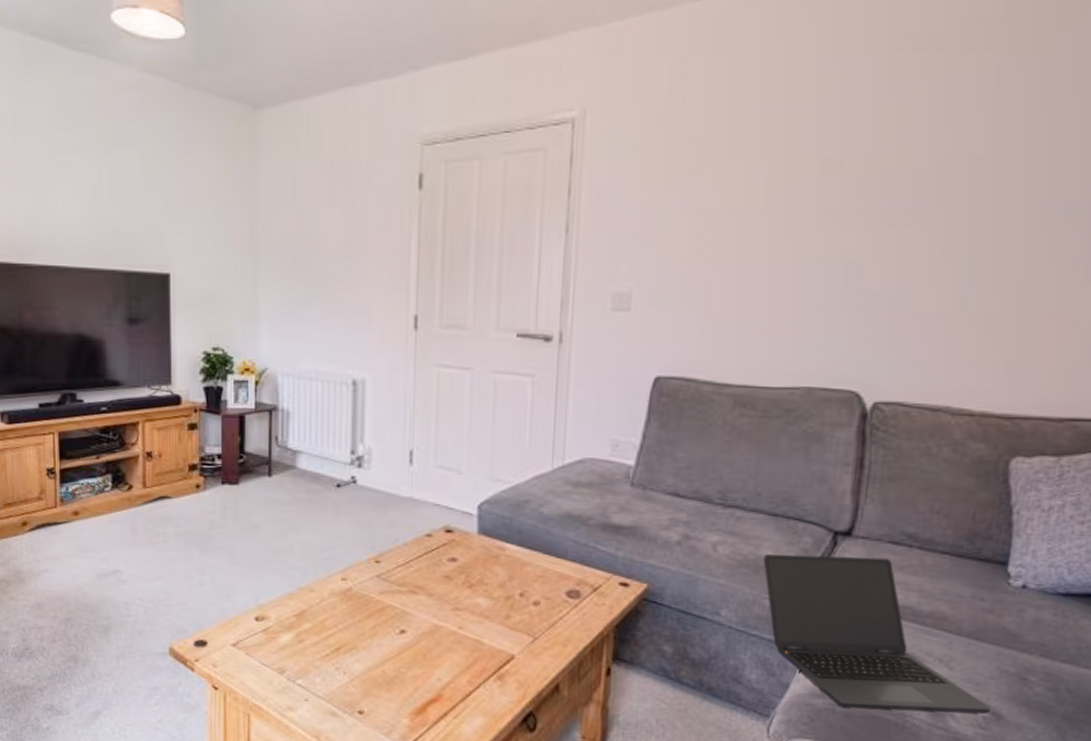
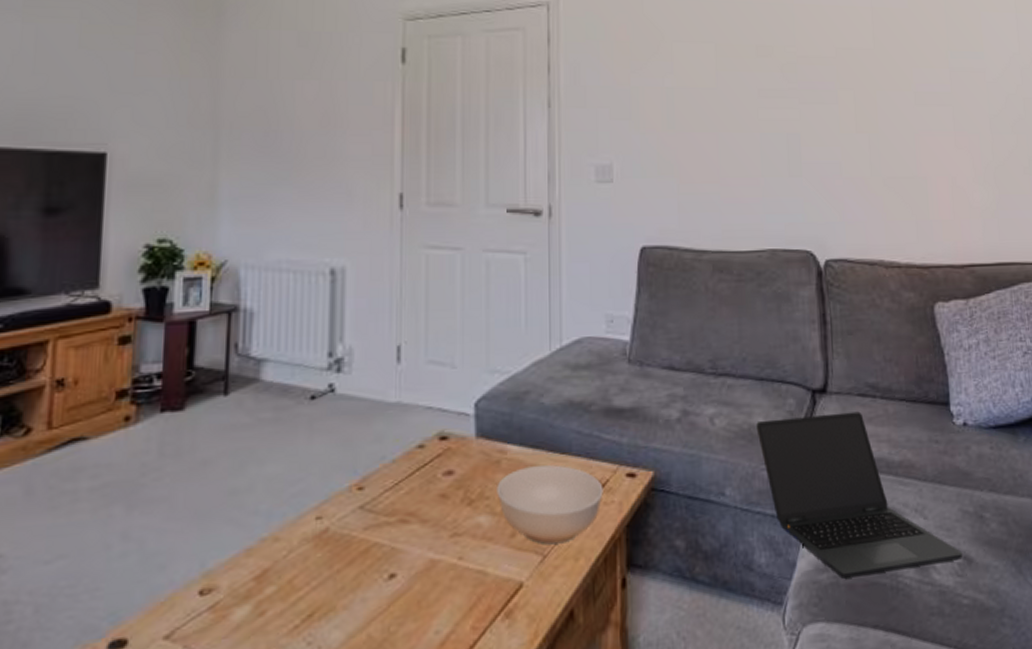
bowl: none [494,564,596,631] -> present [496,465,603,545]

